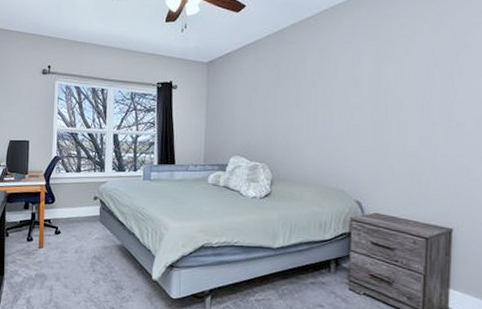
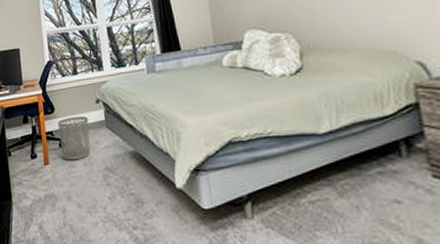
waste bin: none [56,209,85,247] -> present [58,116,91,161]

